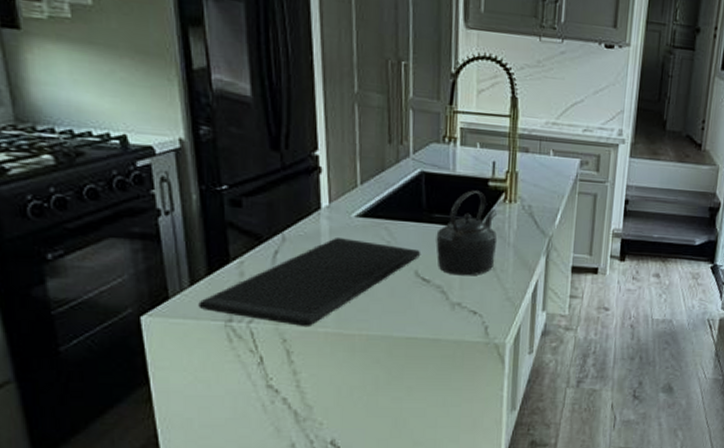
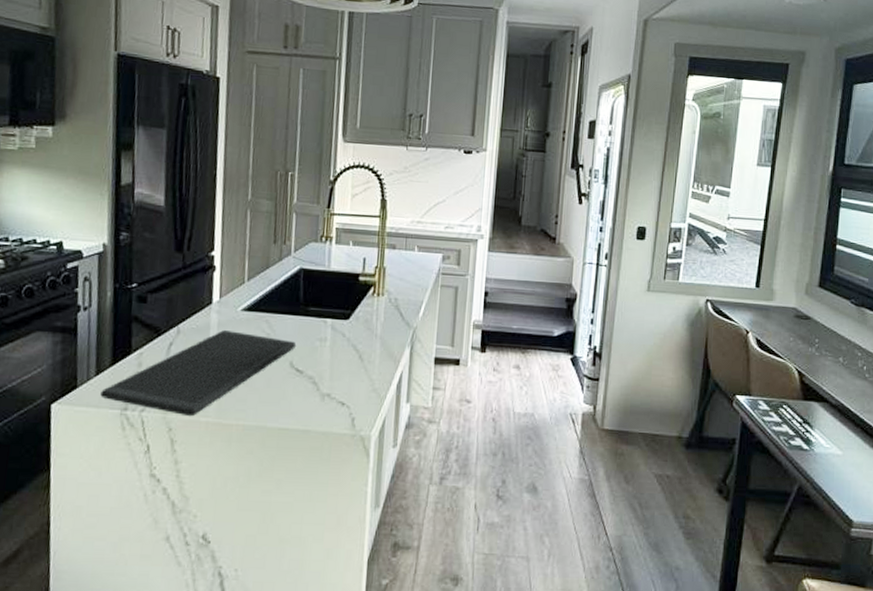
kettle: present [436,190,498,276] -> none [310,285,367,367]

